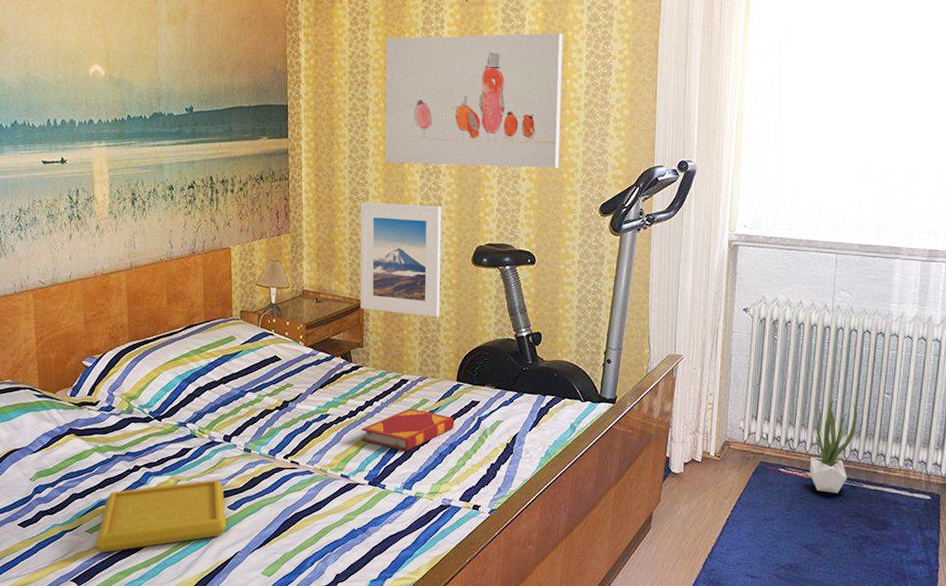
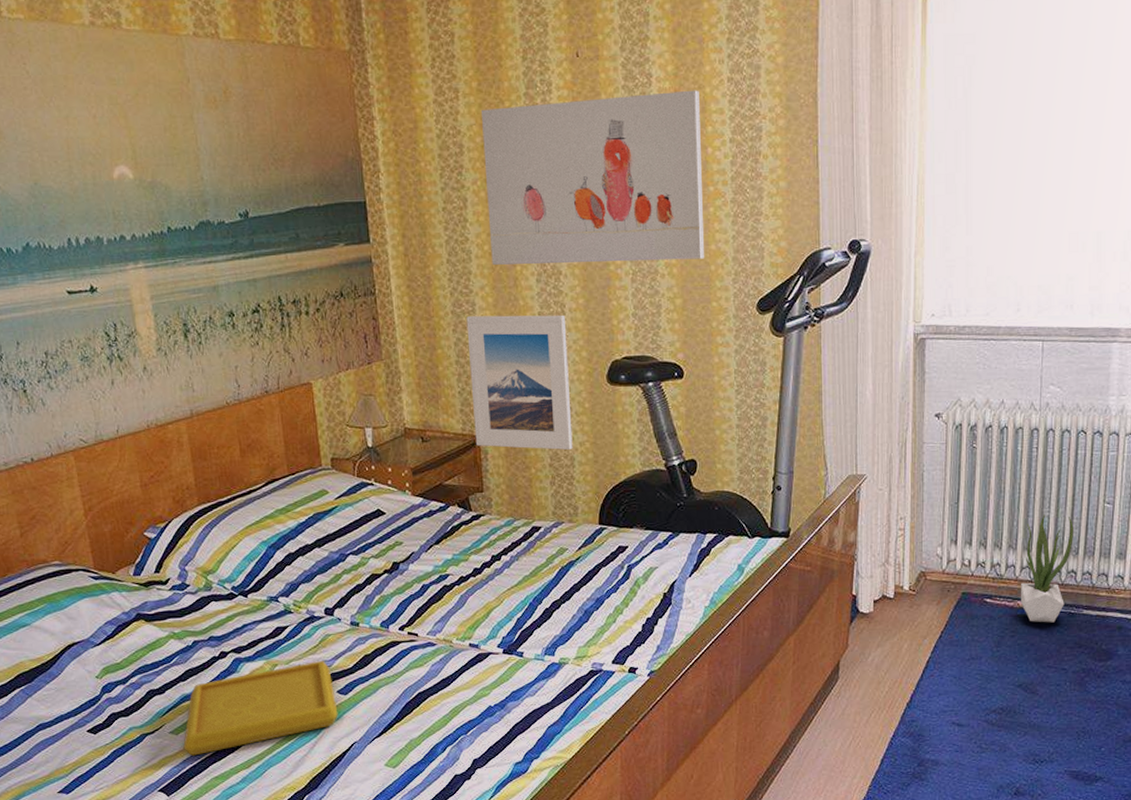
hardback book: present [361,408,454,451] -> none [489,560,600,611]

